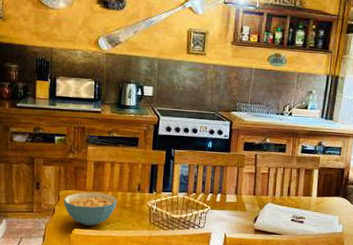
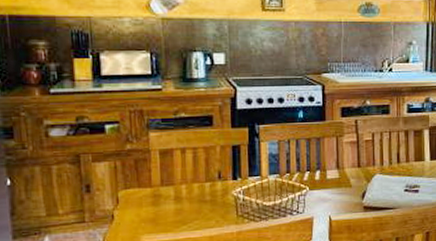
cereal bowl: present [63,192,117,226] -> none [123,187,194,230]

